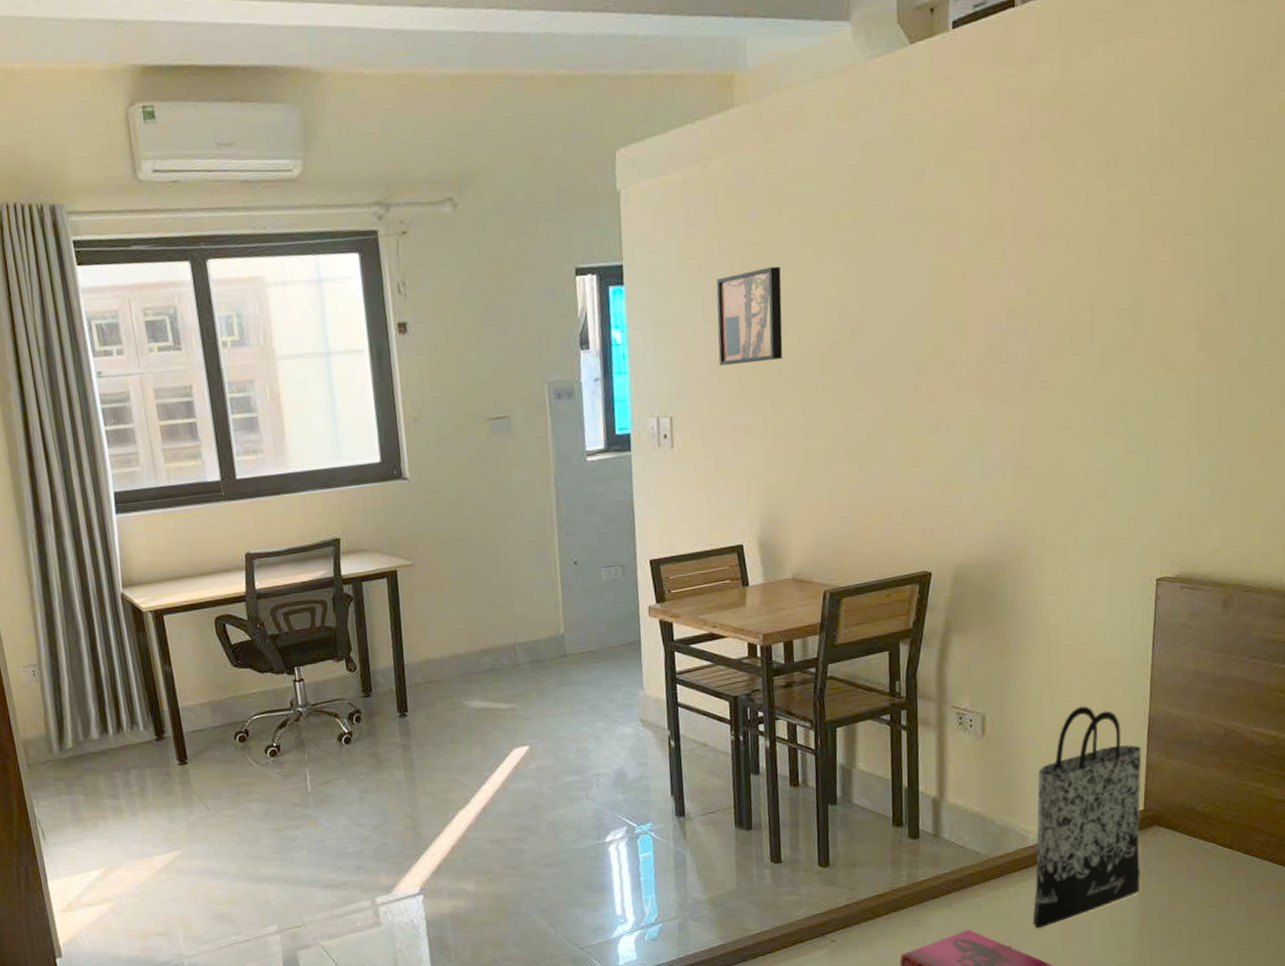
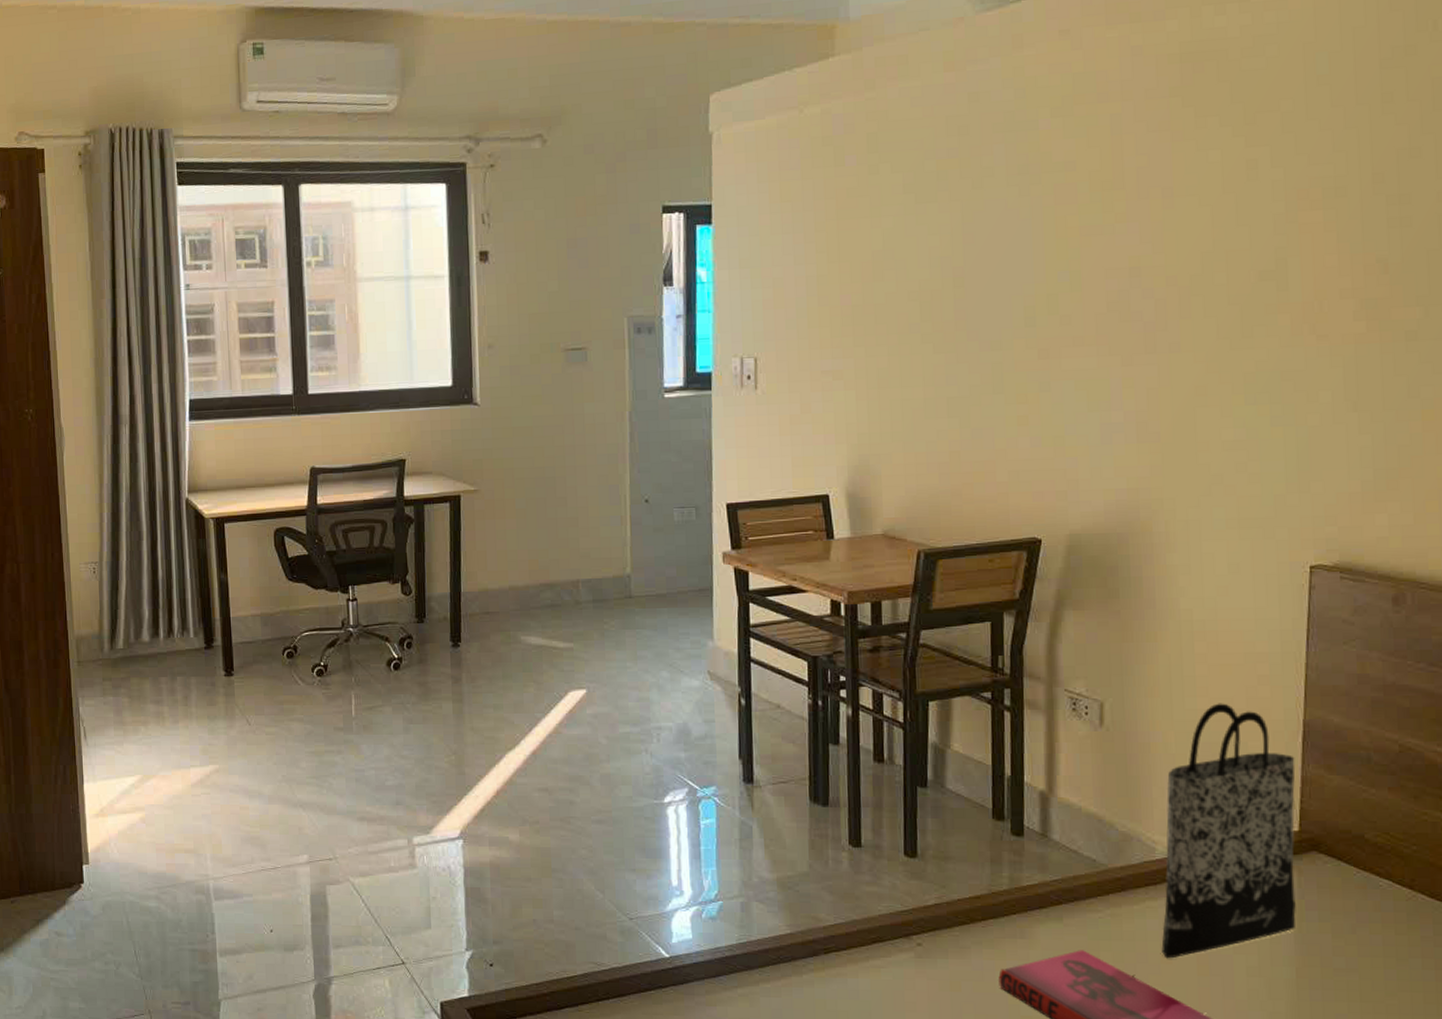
wall art: present [716,266,783,366] -> none [809,212,879,310]

